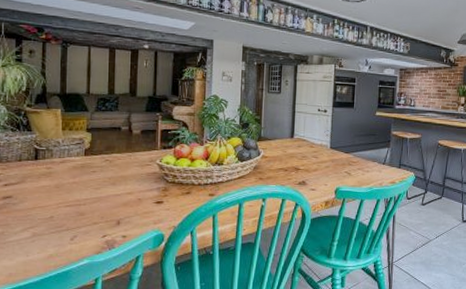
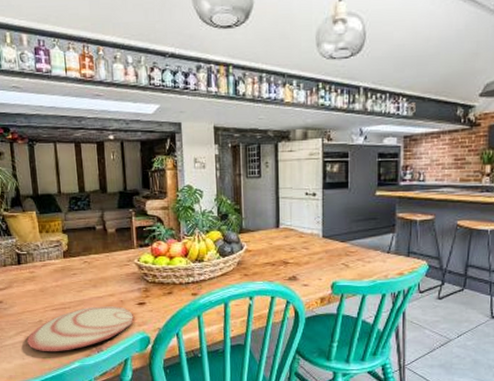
plate: none [33,204,150,248] -> present [27,306,134,351]

